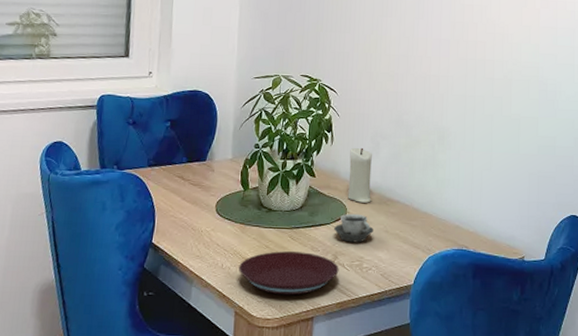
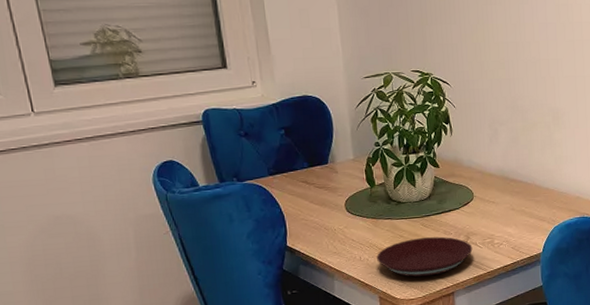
cup: present [334,213,373,243] -> none [463,196,501,223]
candle: present [348,147,372,203] -> none [470,135,495,186]

